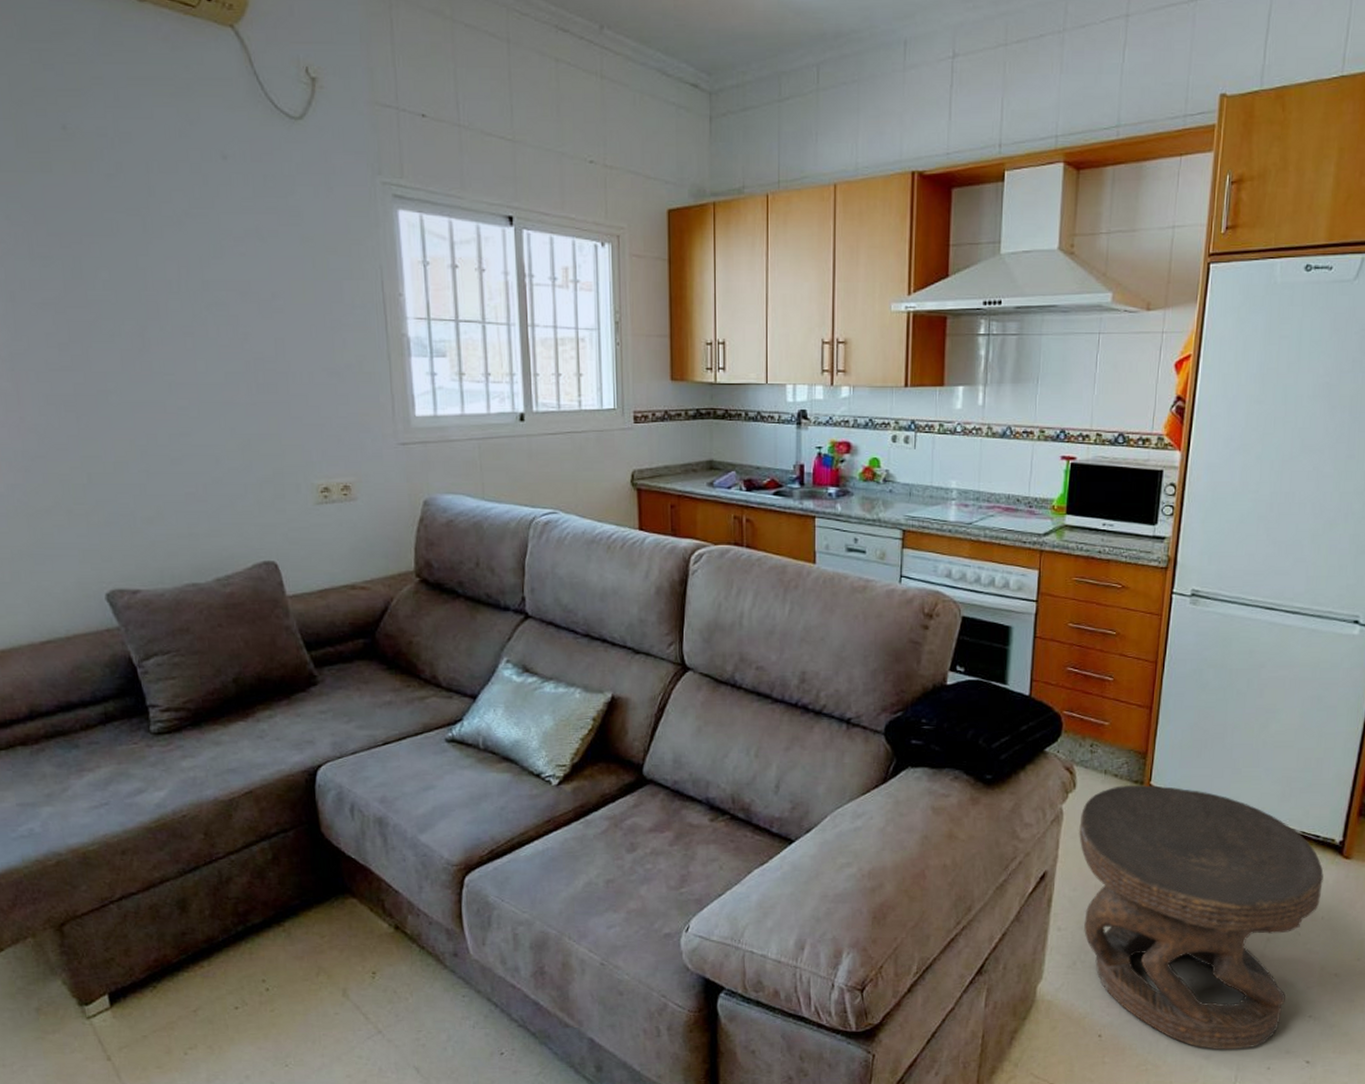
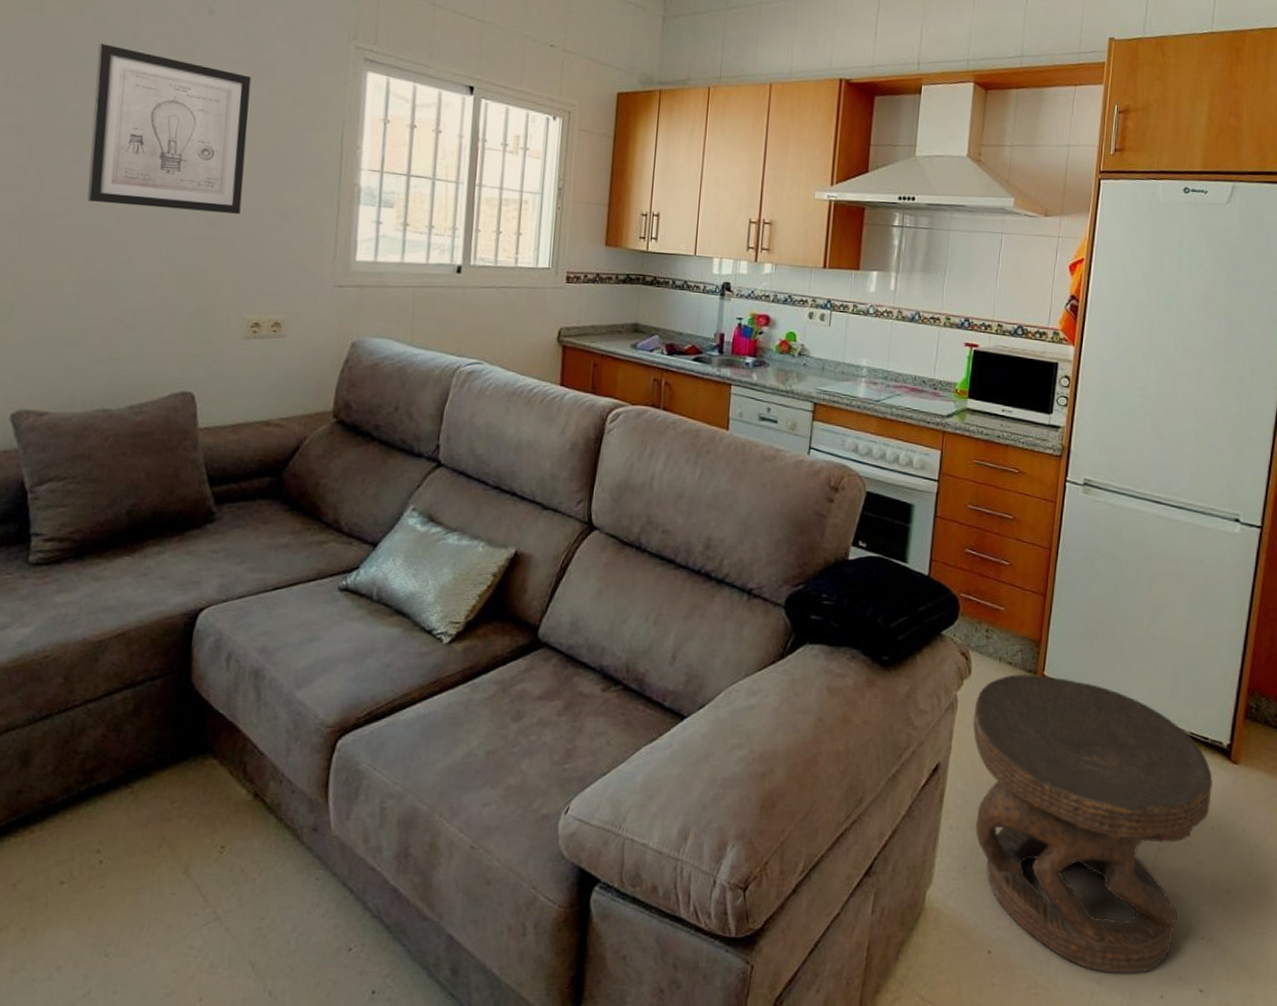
wall art: none [115,203,291,377] -> present [87,43,251,215]

